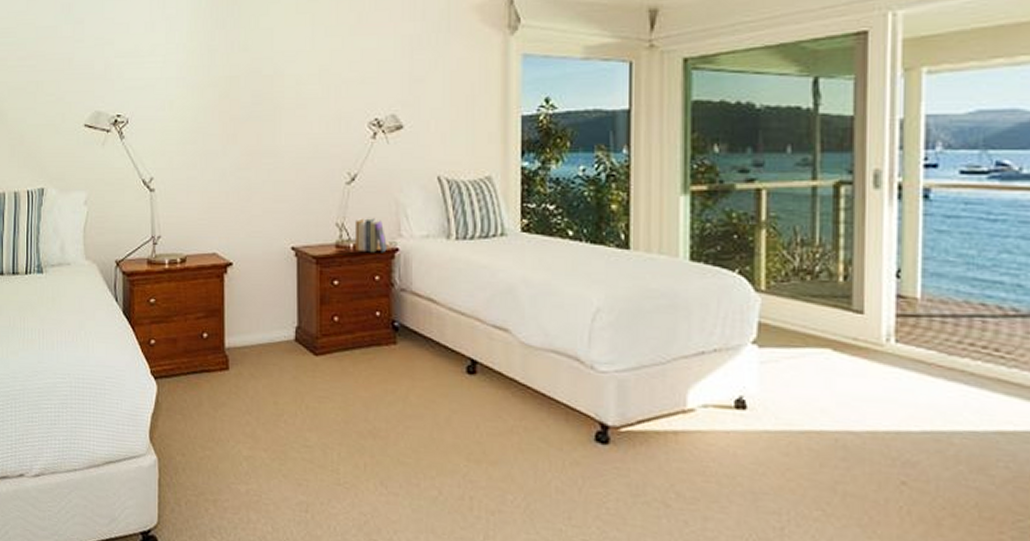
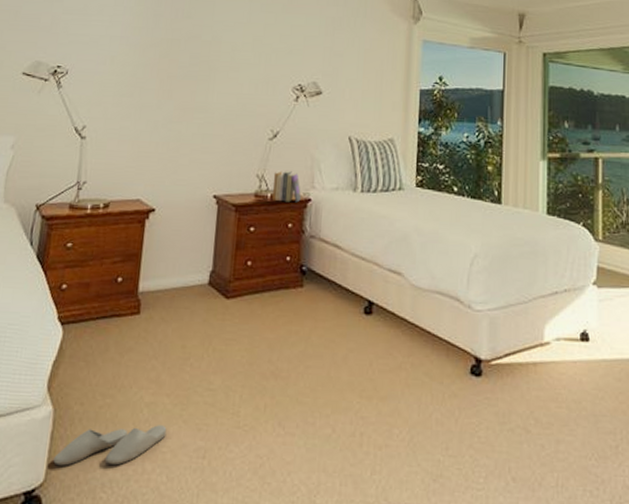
slippers: none [164,478,267,514] -> present [53,425,167,466]

